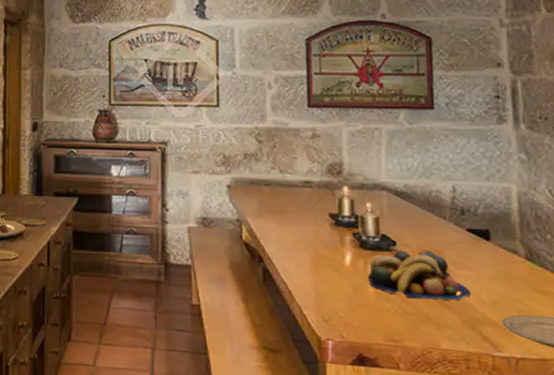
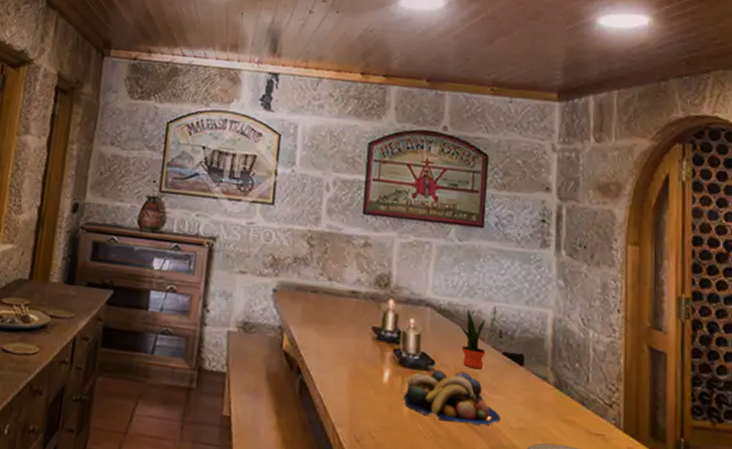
potted plant: none [420,190,449,247] -> present [461,309,486,370]

